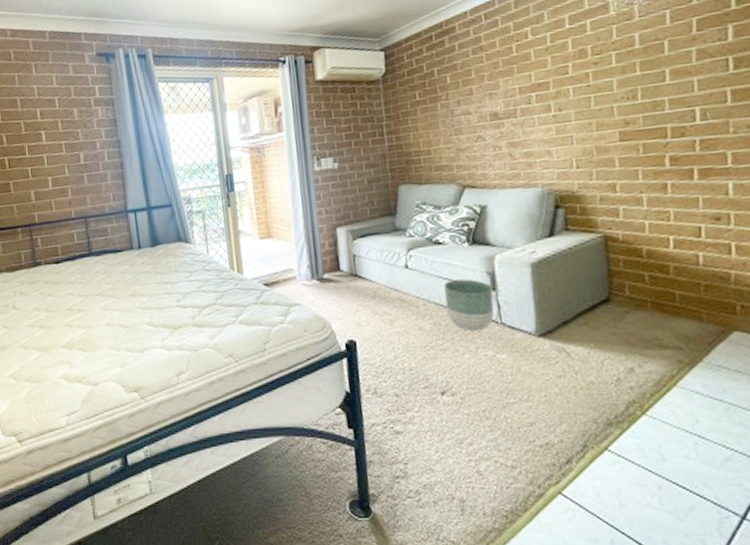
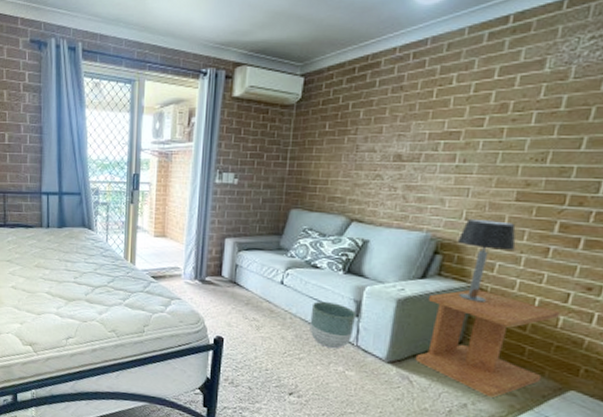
side table: none [561,238,701,355] -> present [415,289,560,398]
table lamp: none [574,163,634,253] -> present [457,218,516,302]

